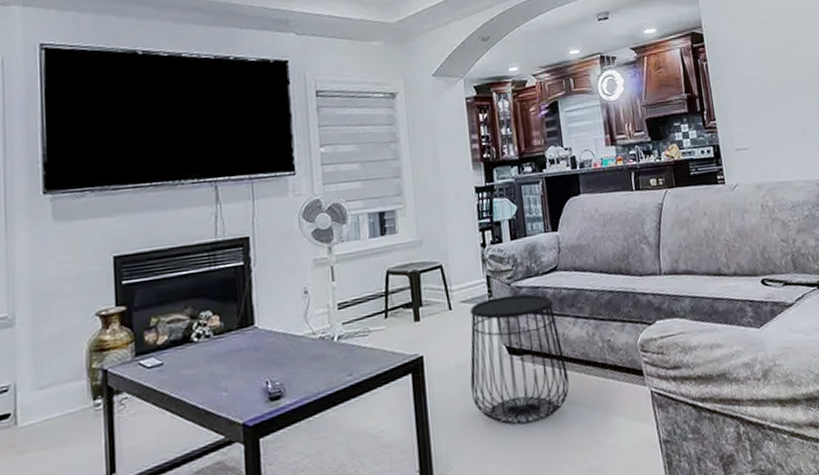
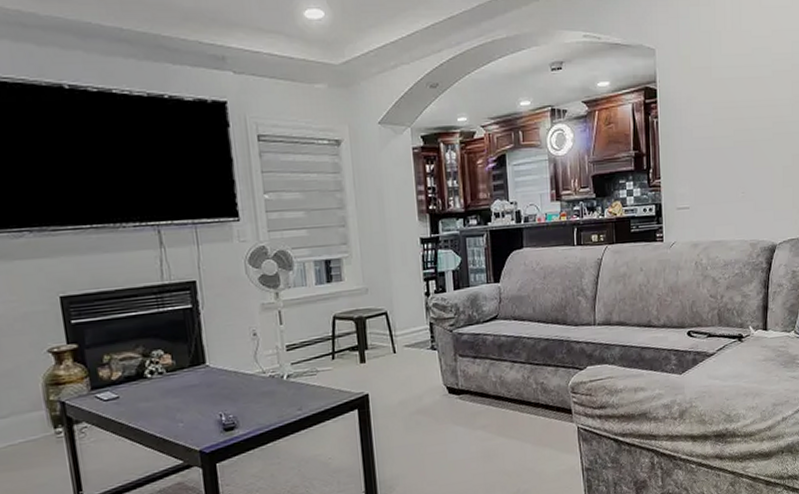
side table: present [470,294,569,425] -> none [412,340,504,454]

